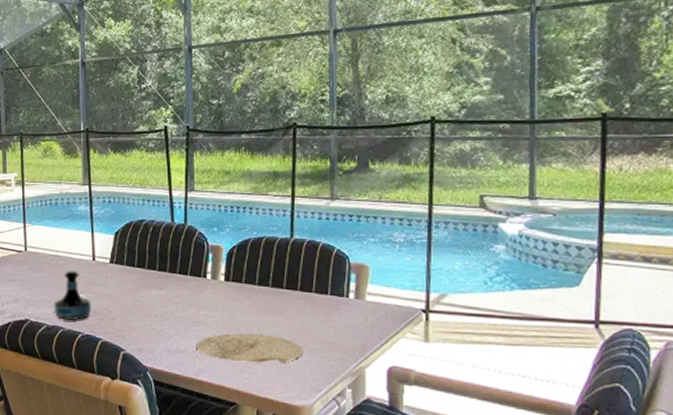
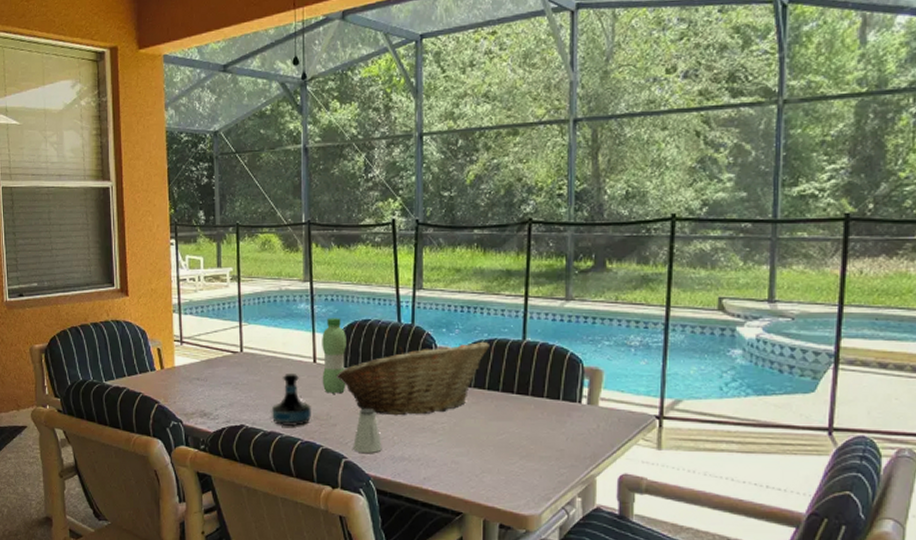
water bottle: none [100,218,124,290] -> present [322,318,346,394]
fruit basket: none [115,239,260,311] -> present [337,341,491,416]
saltshaker: none [131,303,158,346] -> present [353,408,382,453]
plate: present [196,333,303,363] -> none [421,440,533,471]

